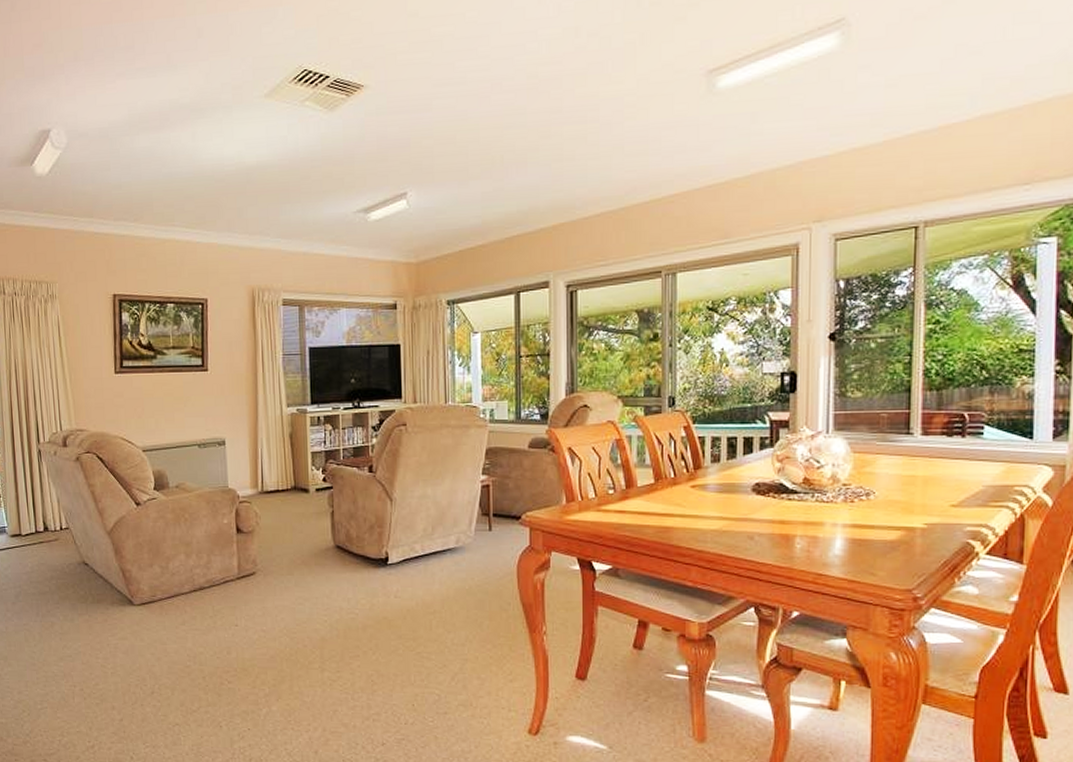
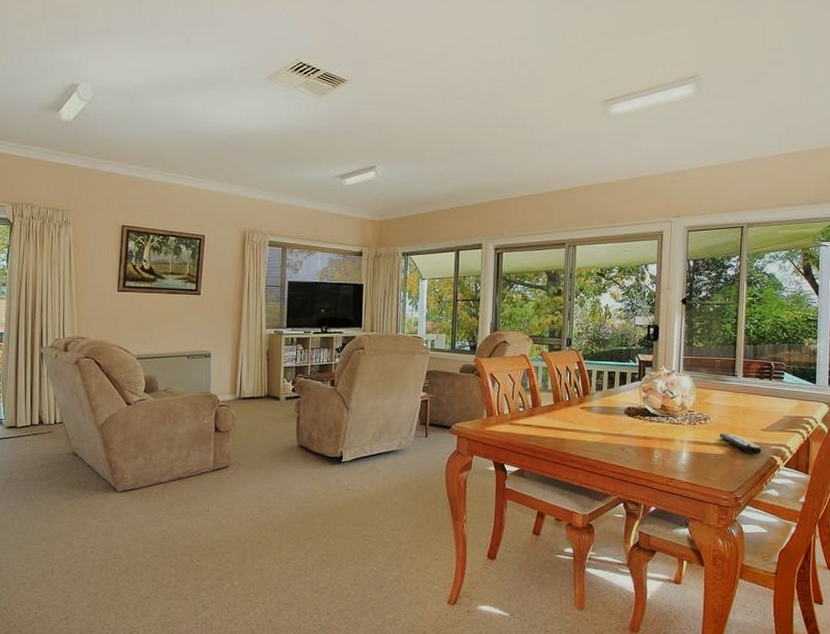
remote control: none [888,511,952,540] -> present [719,433,762,455]

